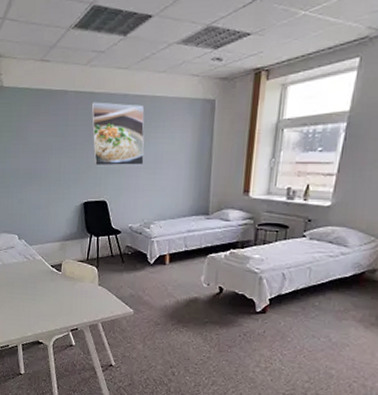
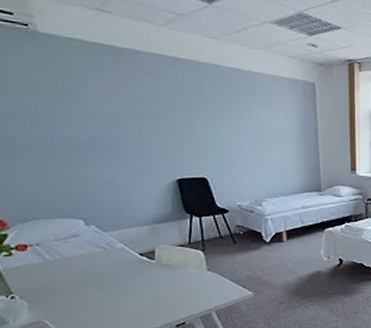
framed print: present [91,102,145,166] -> none [175,68,247,141]

